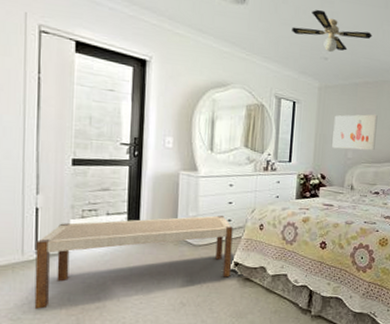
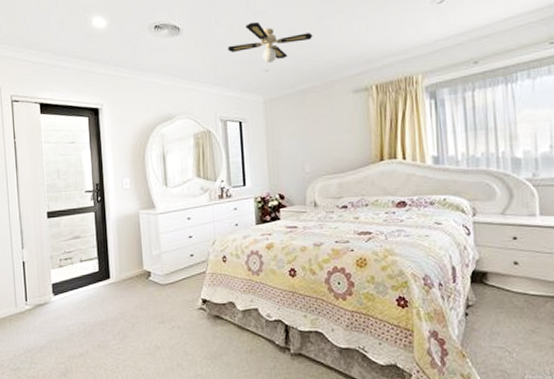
bench: present [34,215,233,309] -> none [26,251,200,358]
wall art: present [332,114,378,151] -> none [285,119,335,164]

